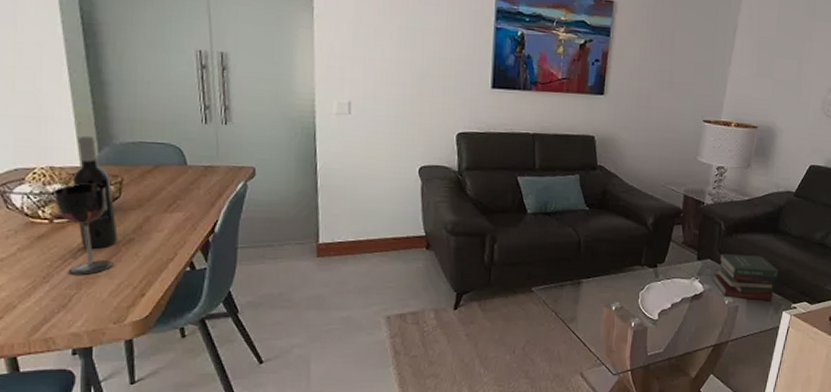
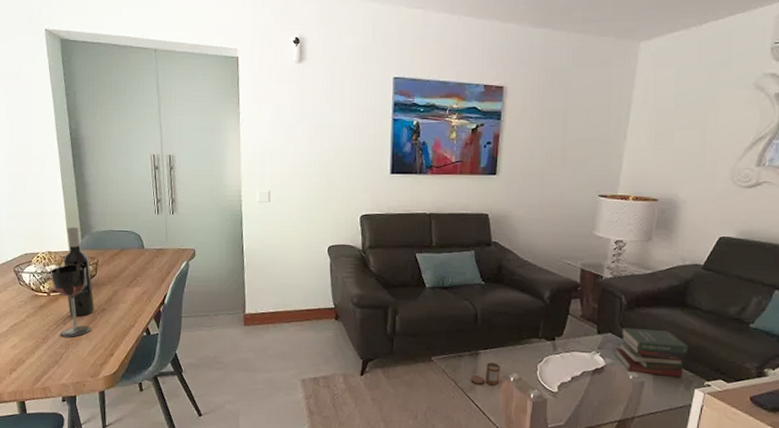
candle: none [571,292,602,315] -> present [470,362,500,386]

